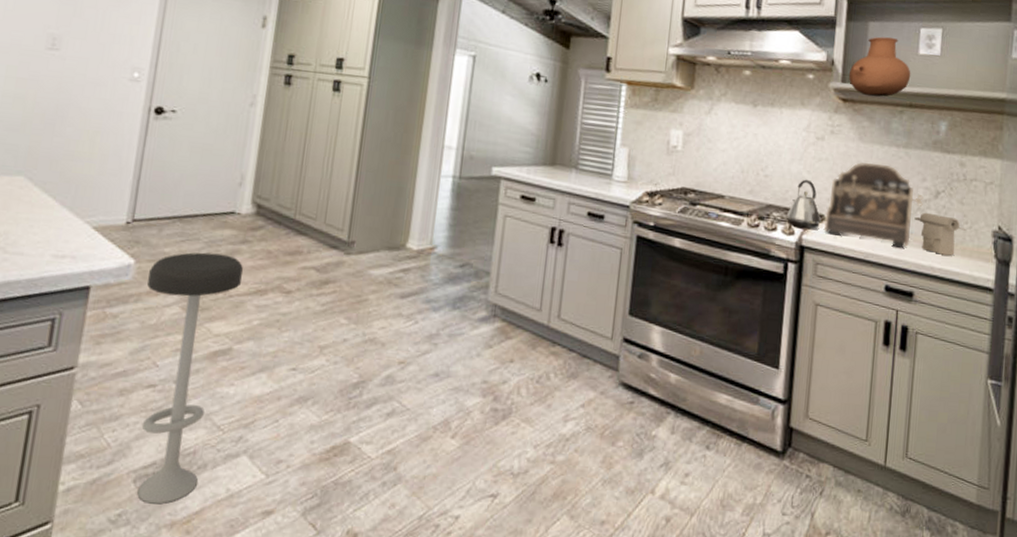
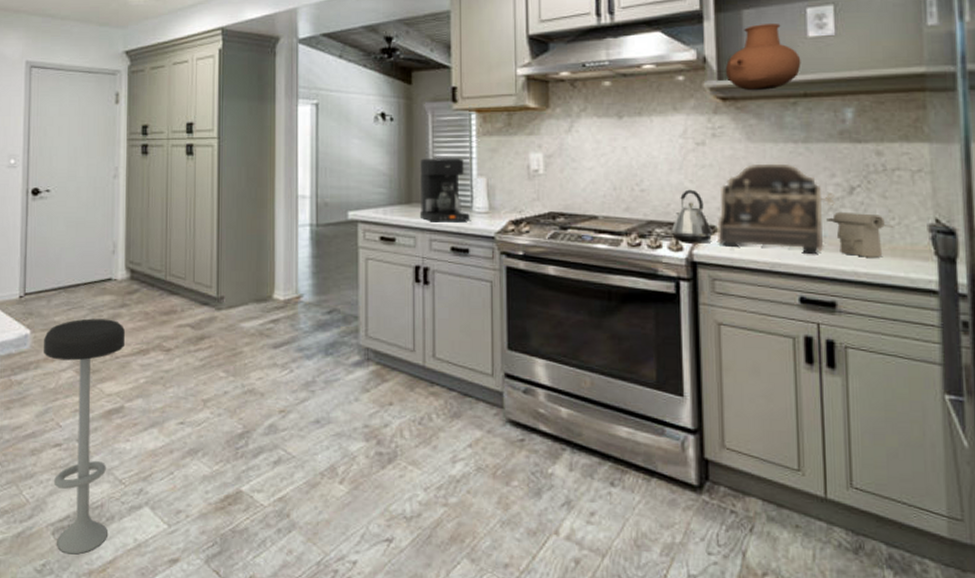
coffee maker: none [561,123,610,189] -> present [419,158,470,222]

